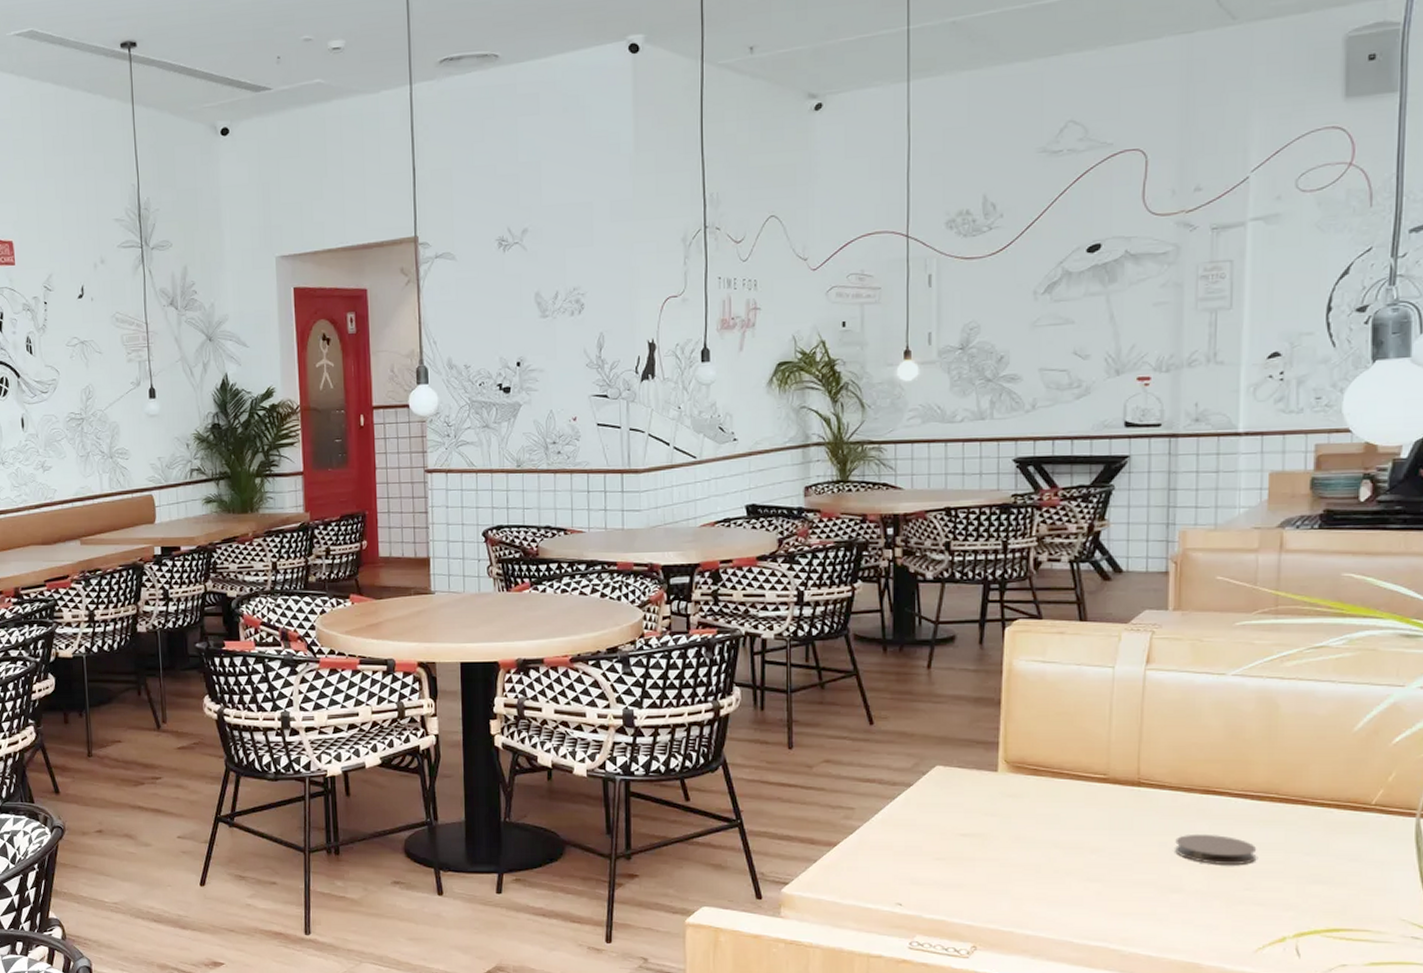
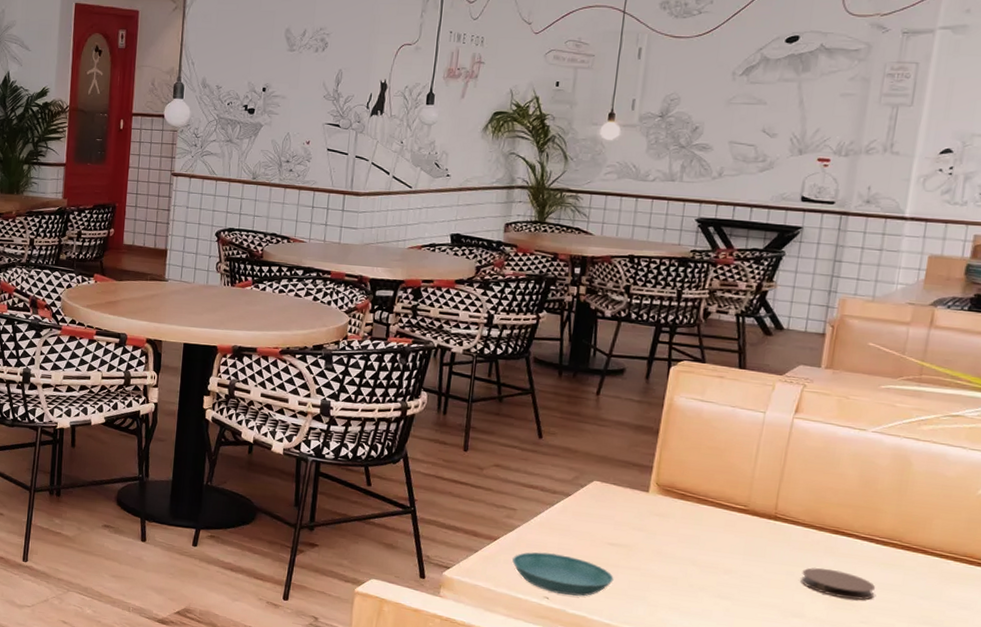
saucer: none [857,853,971,898] -> present [512,552,614,597]

